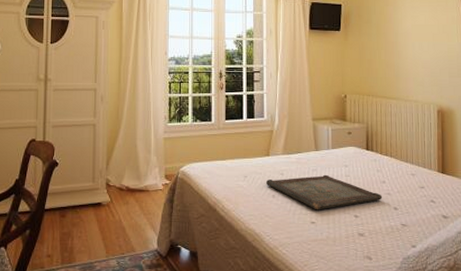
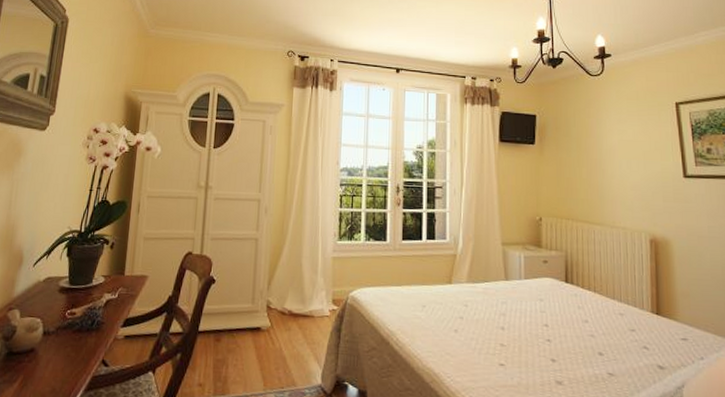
serving tray: present [266,174,383,210] -> none [448,308,585,351]

